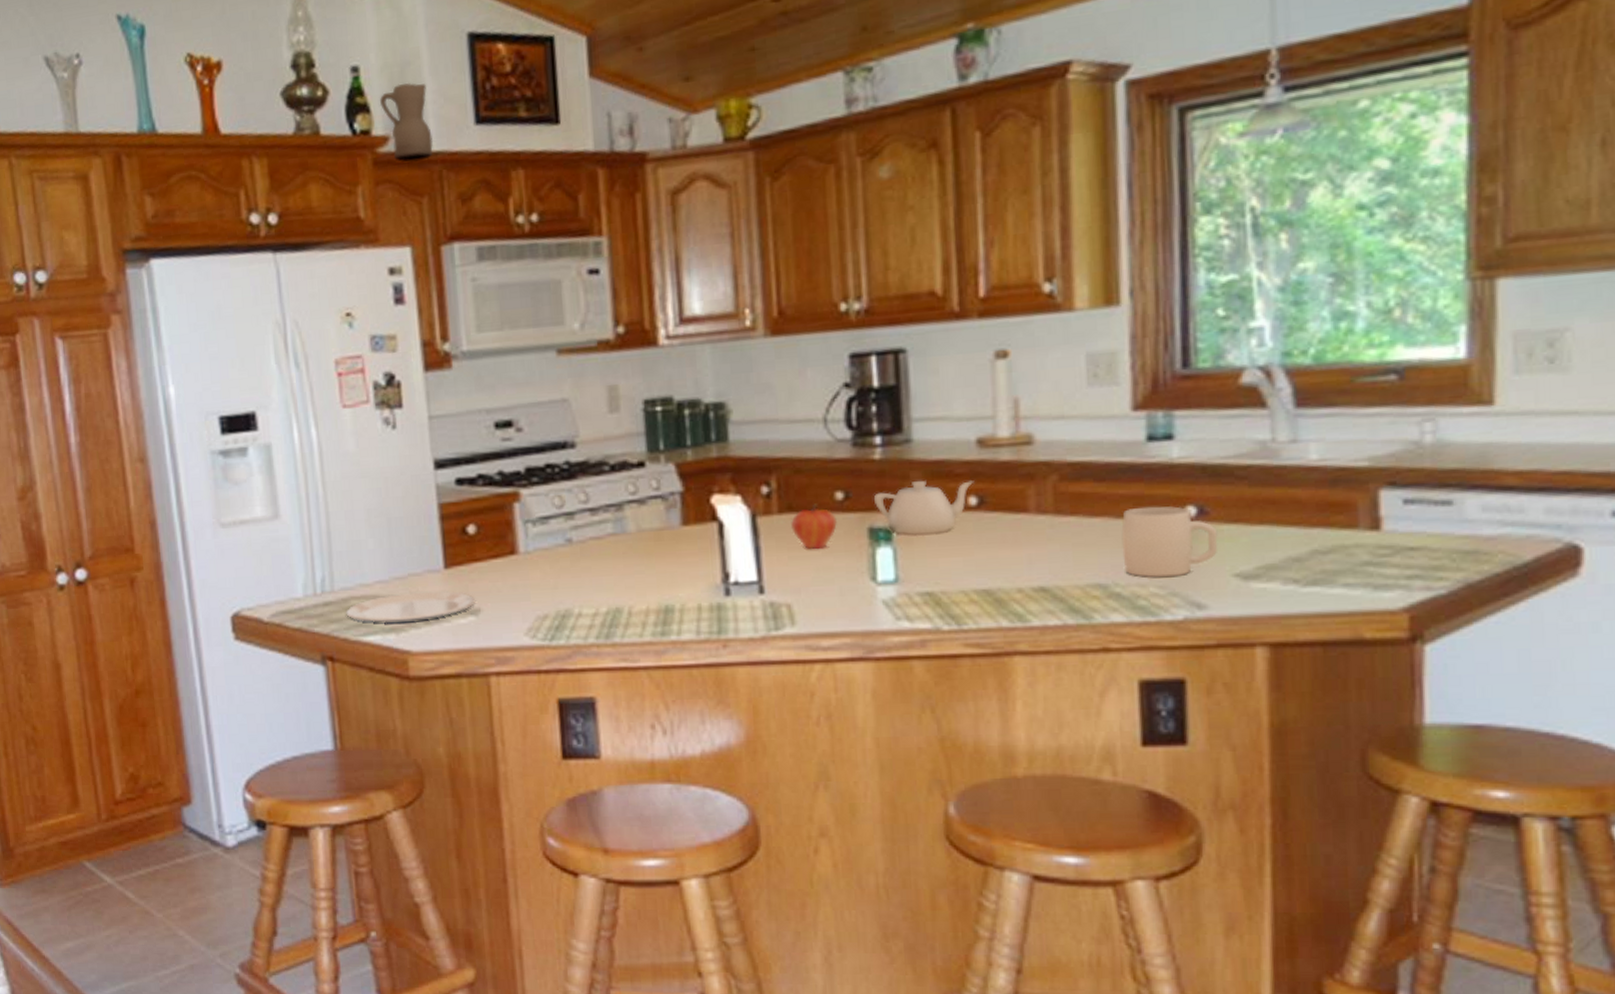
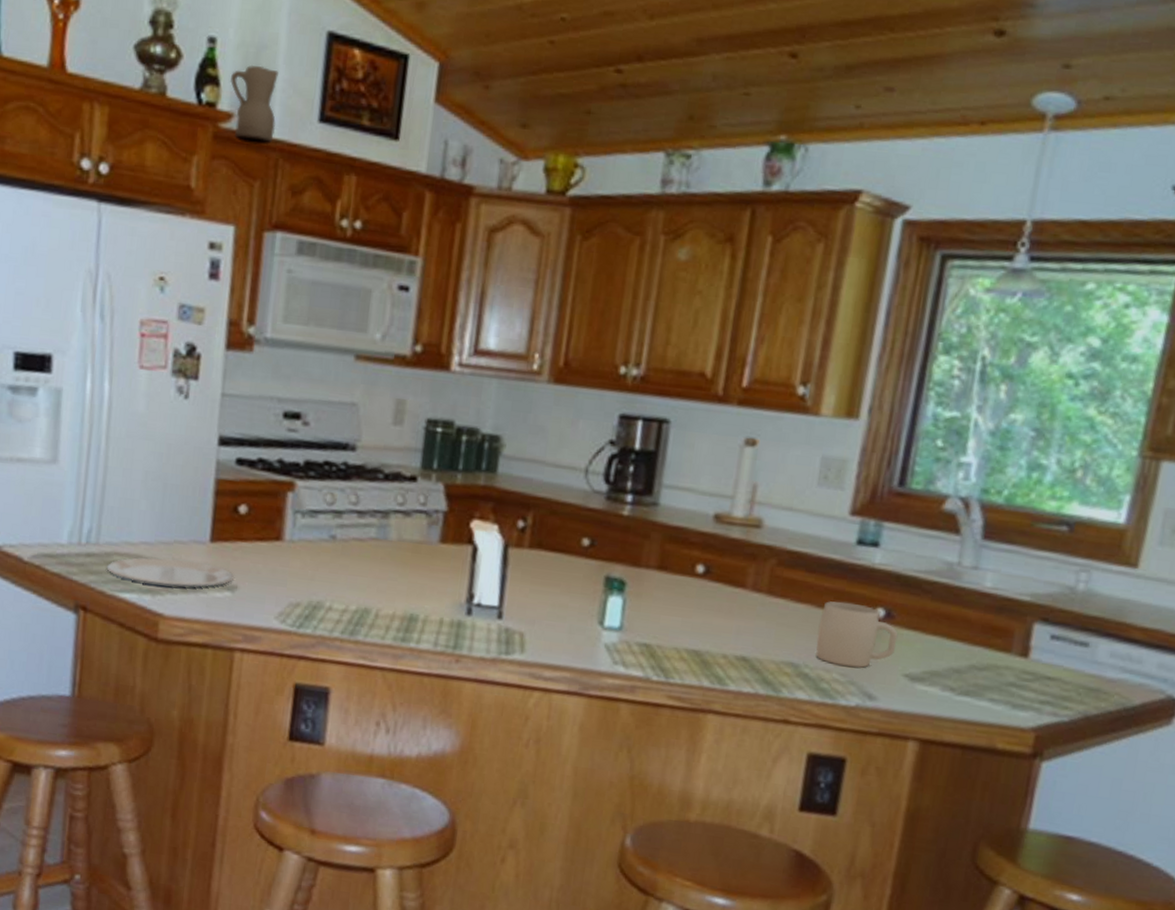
fruit: present [791,503,837,550] -> none [538,545,579,588]
teapot: present [873,480,975,537] -> none [615,541,705,594]

